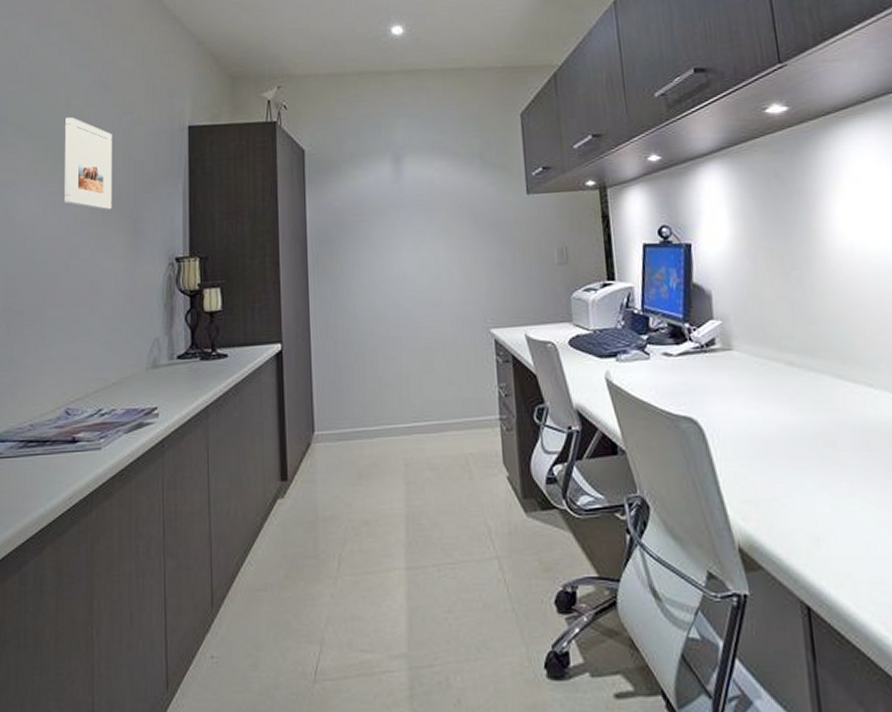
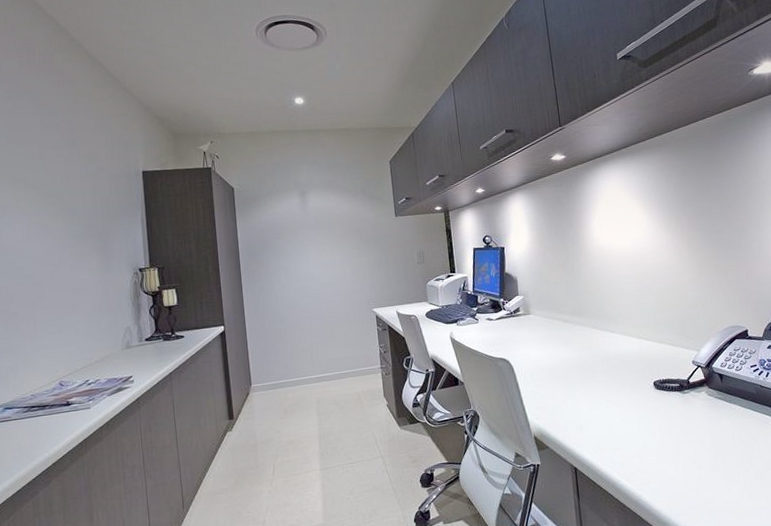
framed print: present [63,117,112,211] -> none [39,165,85,236]

